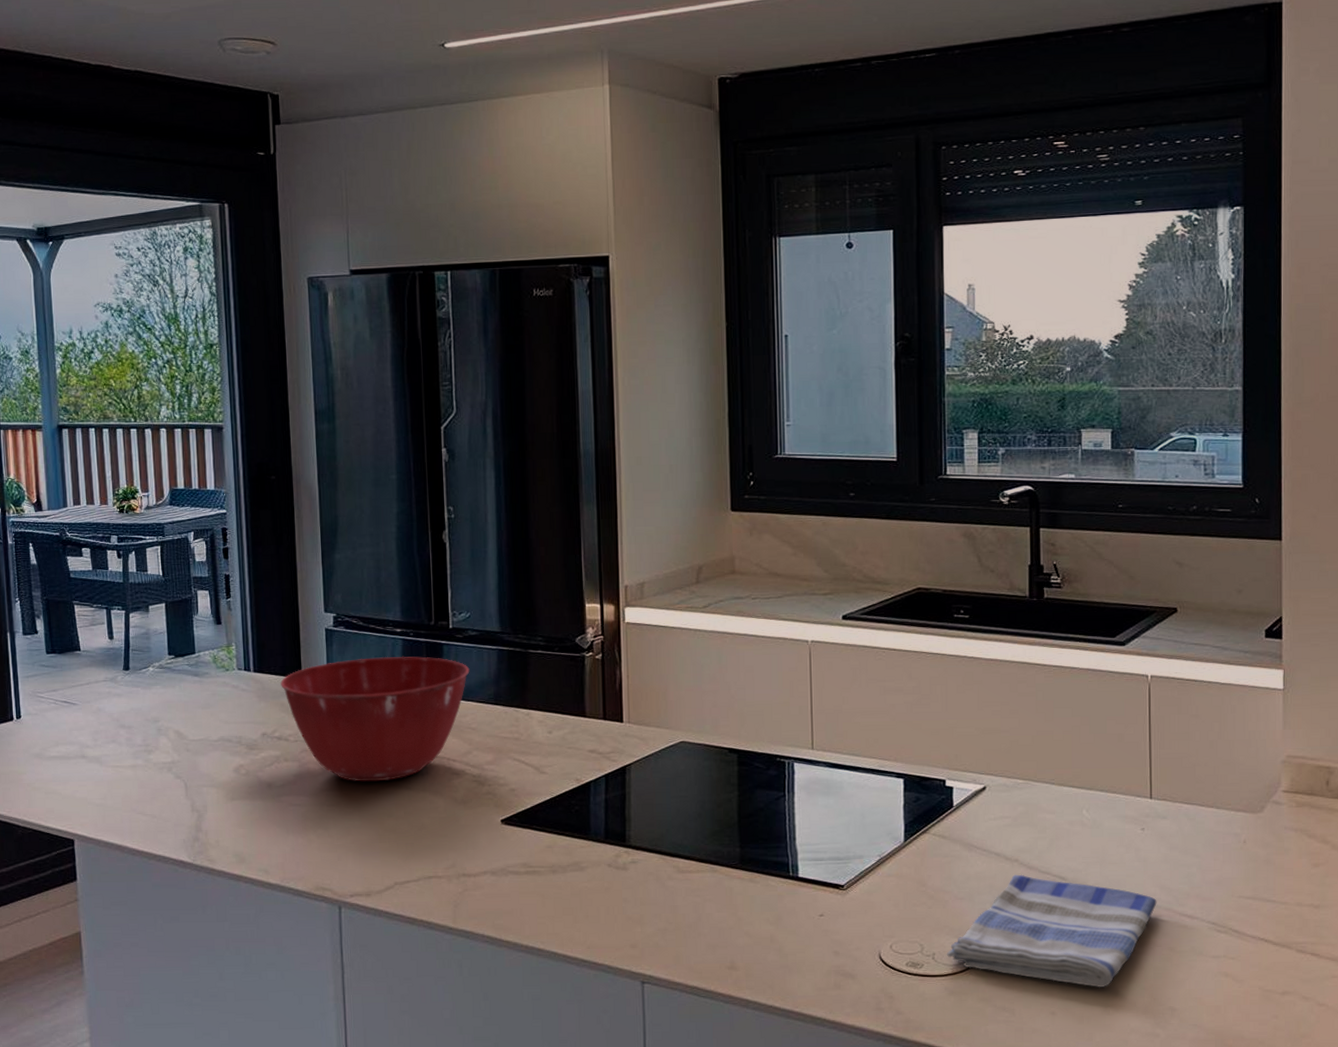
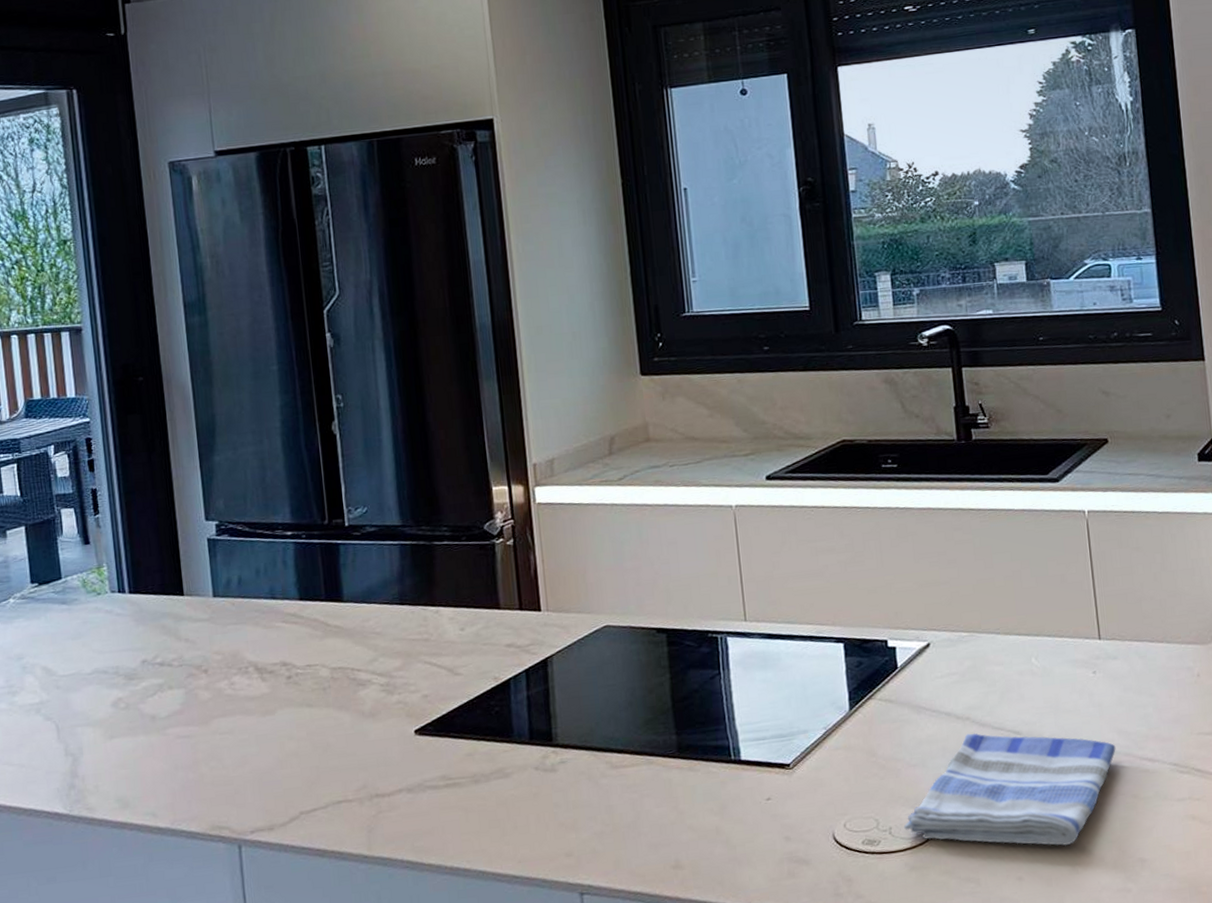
mixing bowl: present [280,656,470,782] -> none [160,559,371,704]

